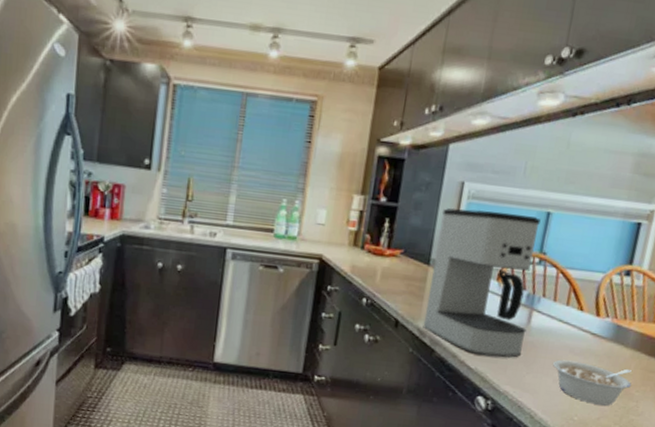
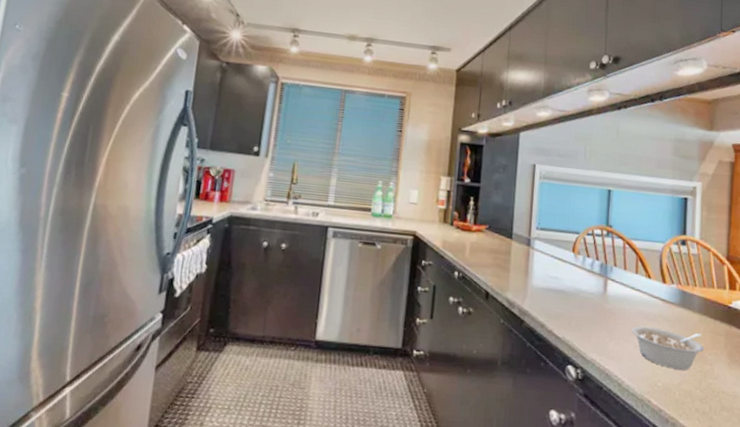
coffee maker: present [422,207,541,358] -> none [511,187,604,326]

